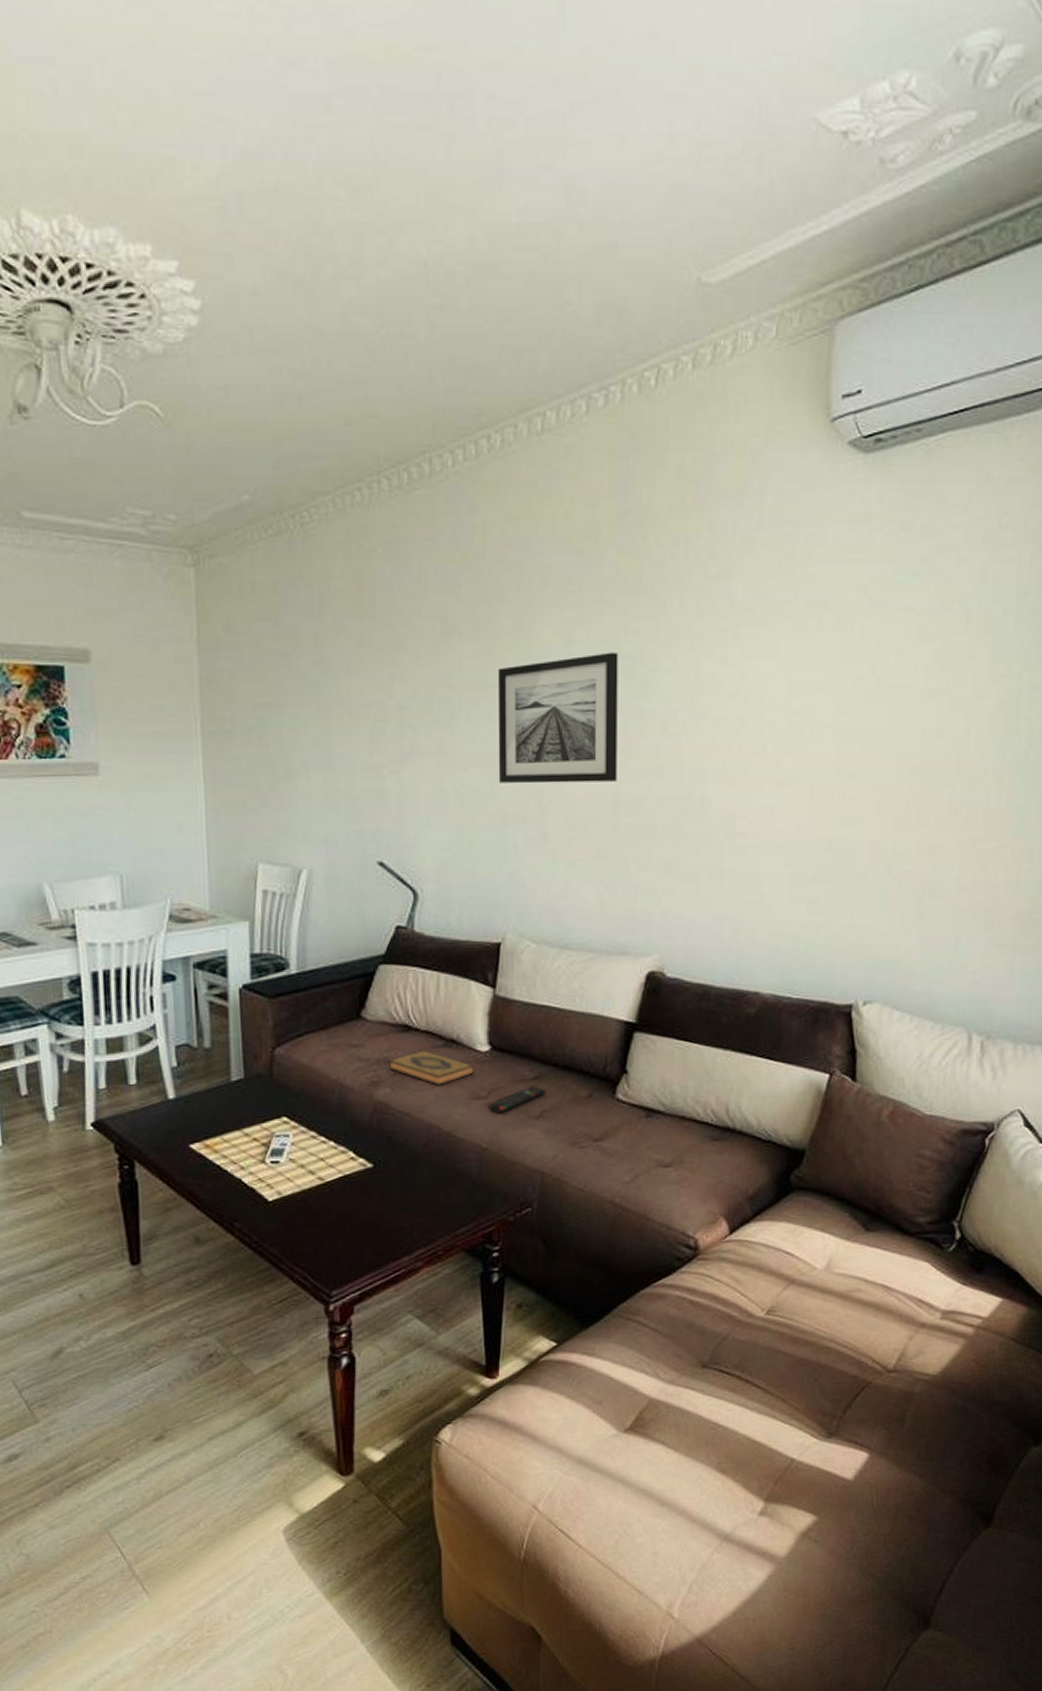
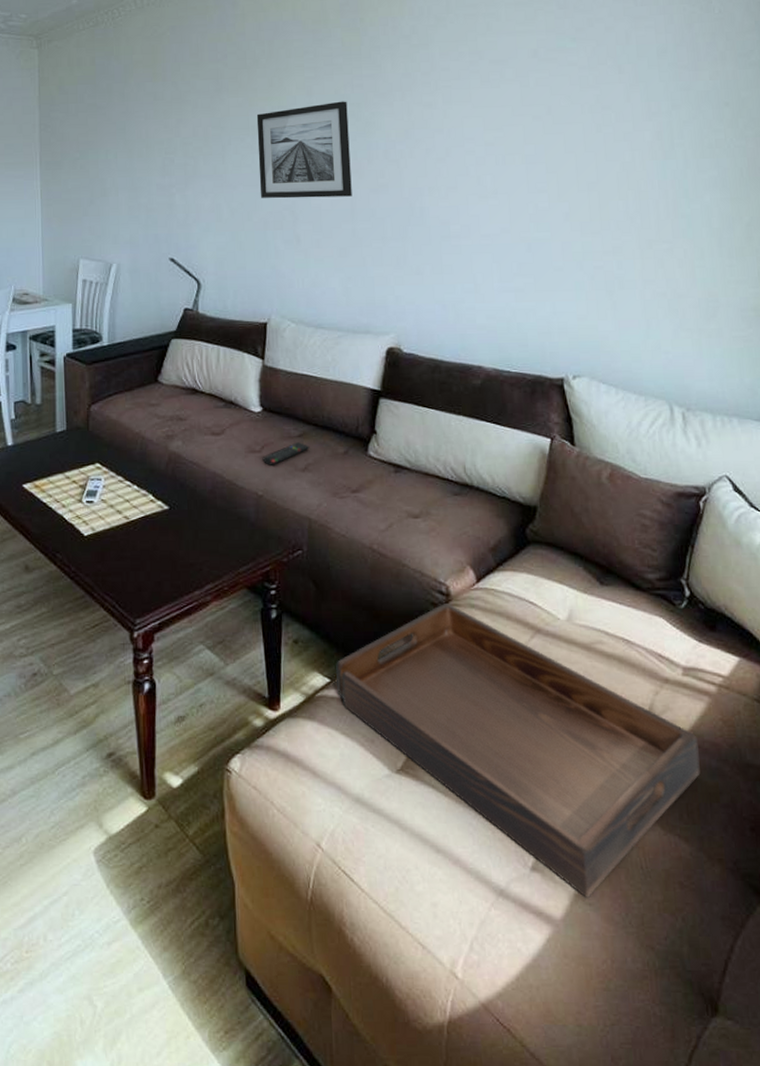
hardback book: present [389,1050,474,1085] -> none [180,410,250,440]
serving tray: none [564,1258,947,1536] -> present [336,604,700,898]

